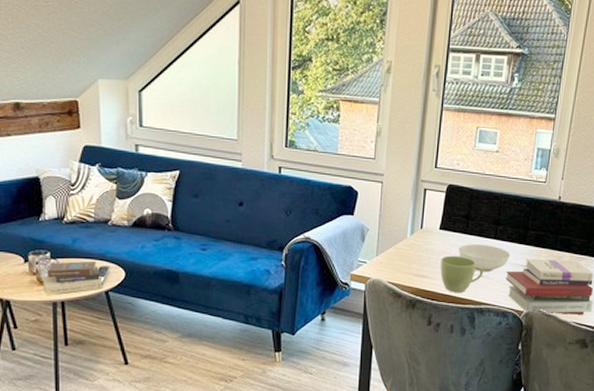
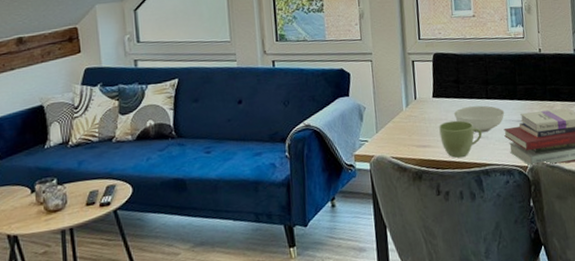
books: present [42,261,103,295] -> none [49,181,111,224]

